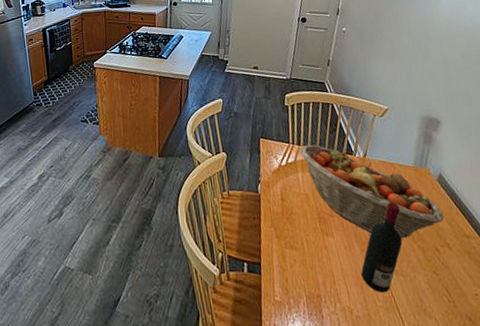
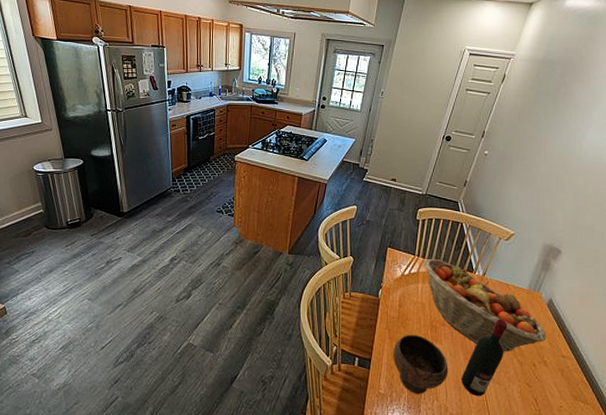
bowl: none [283,229,346,298] -> present [393,334,448,395]

